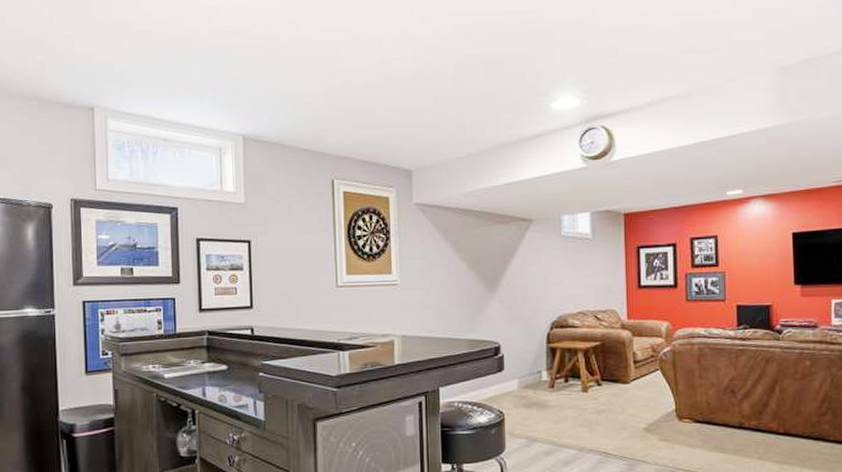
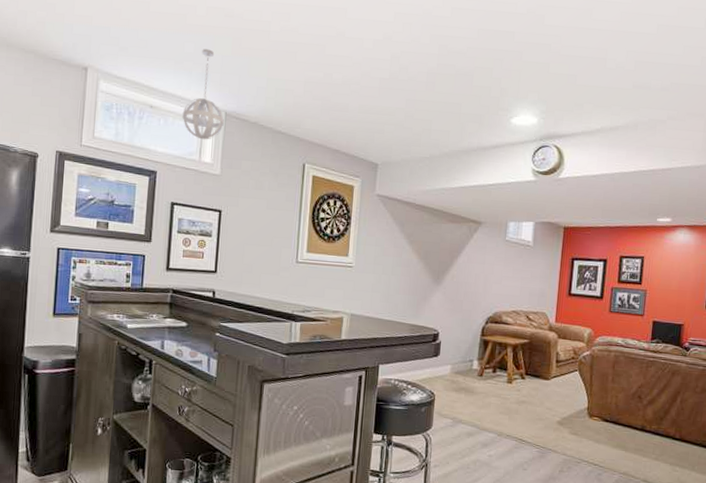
pendant light: none [198,71,243,168] -> present [182,49,224,140]

